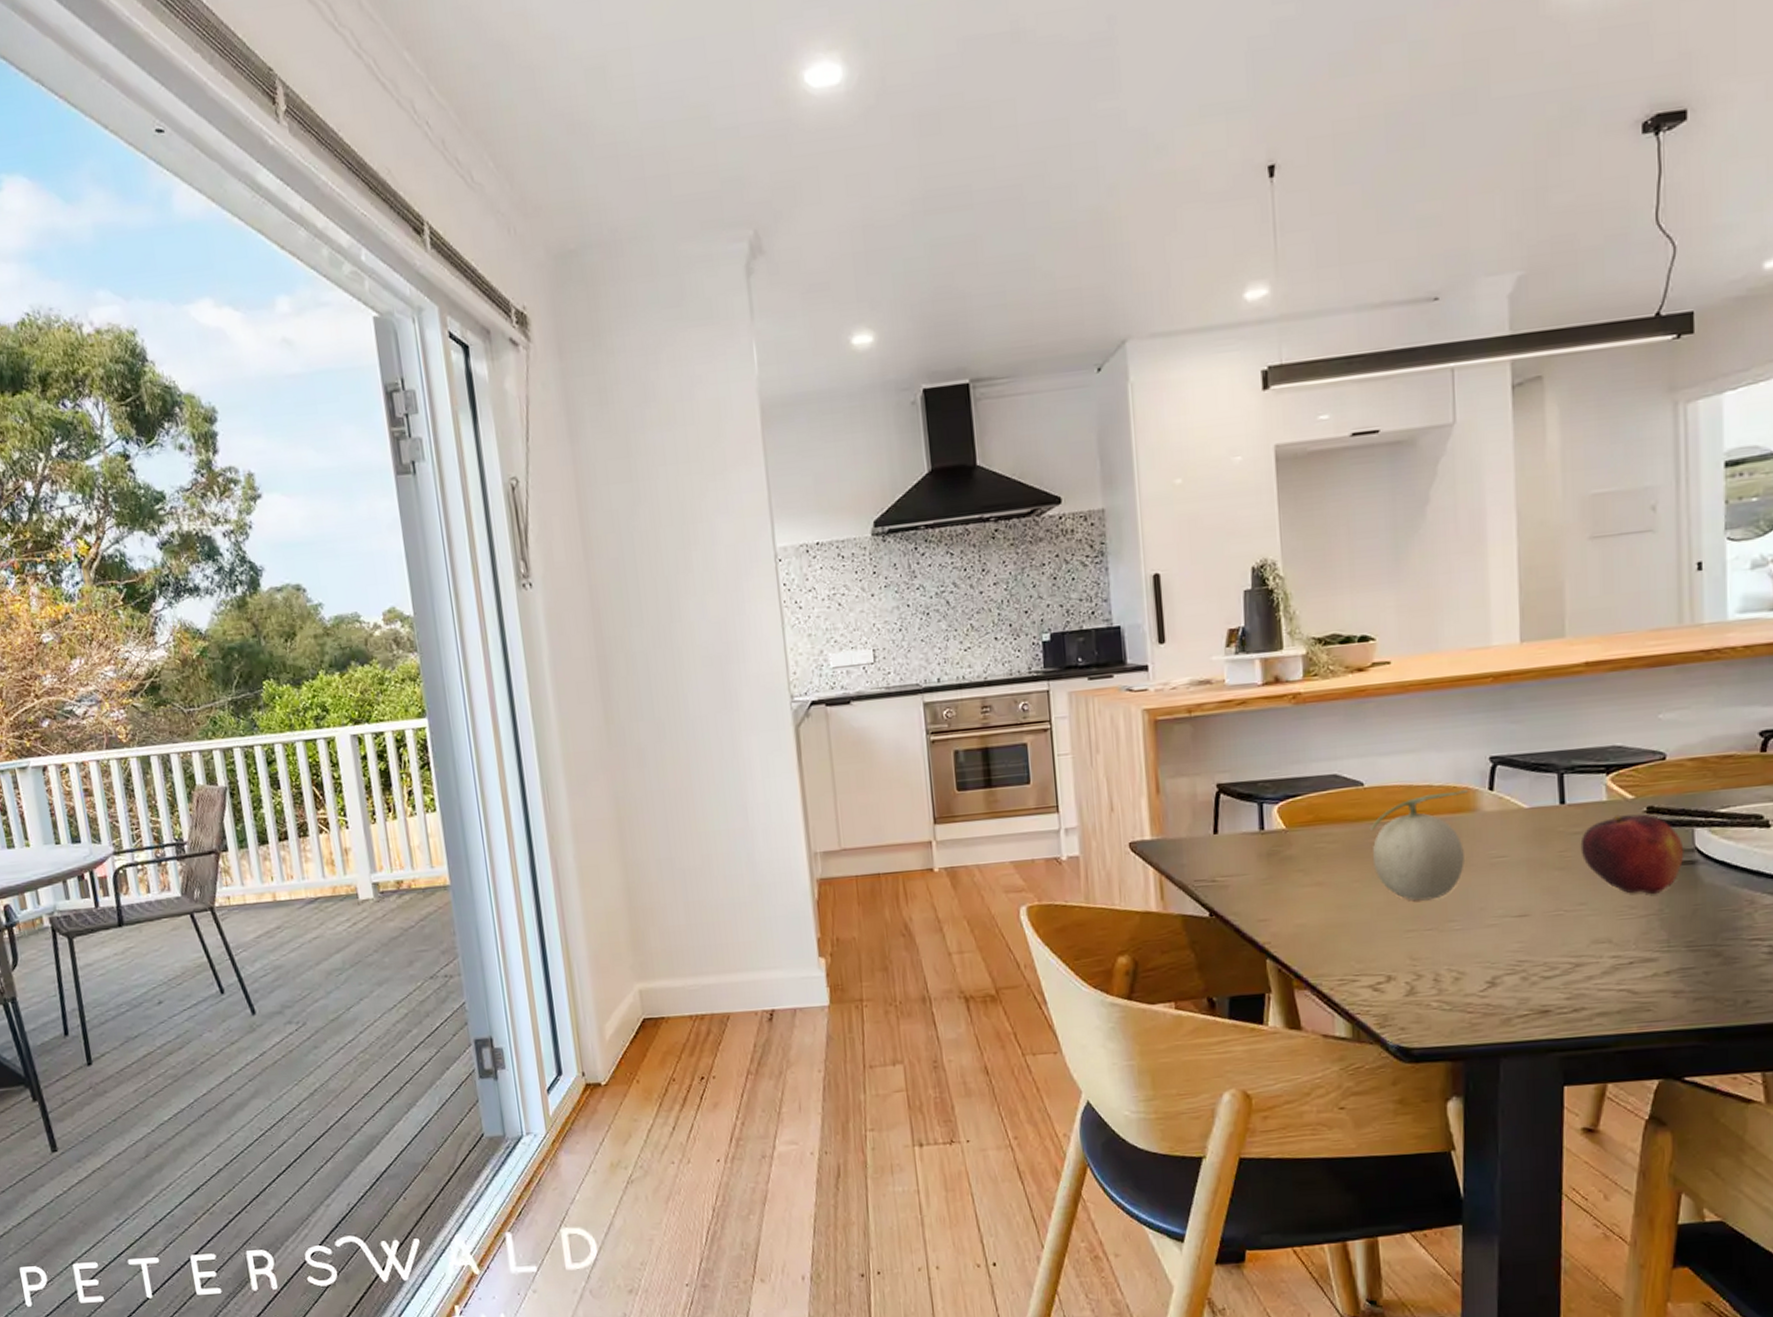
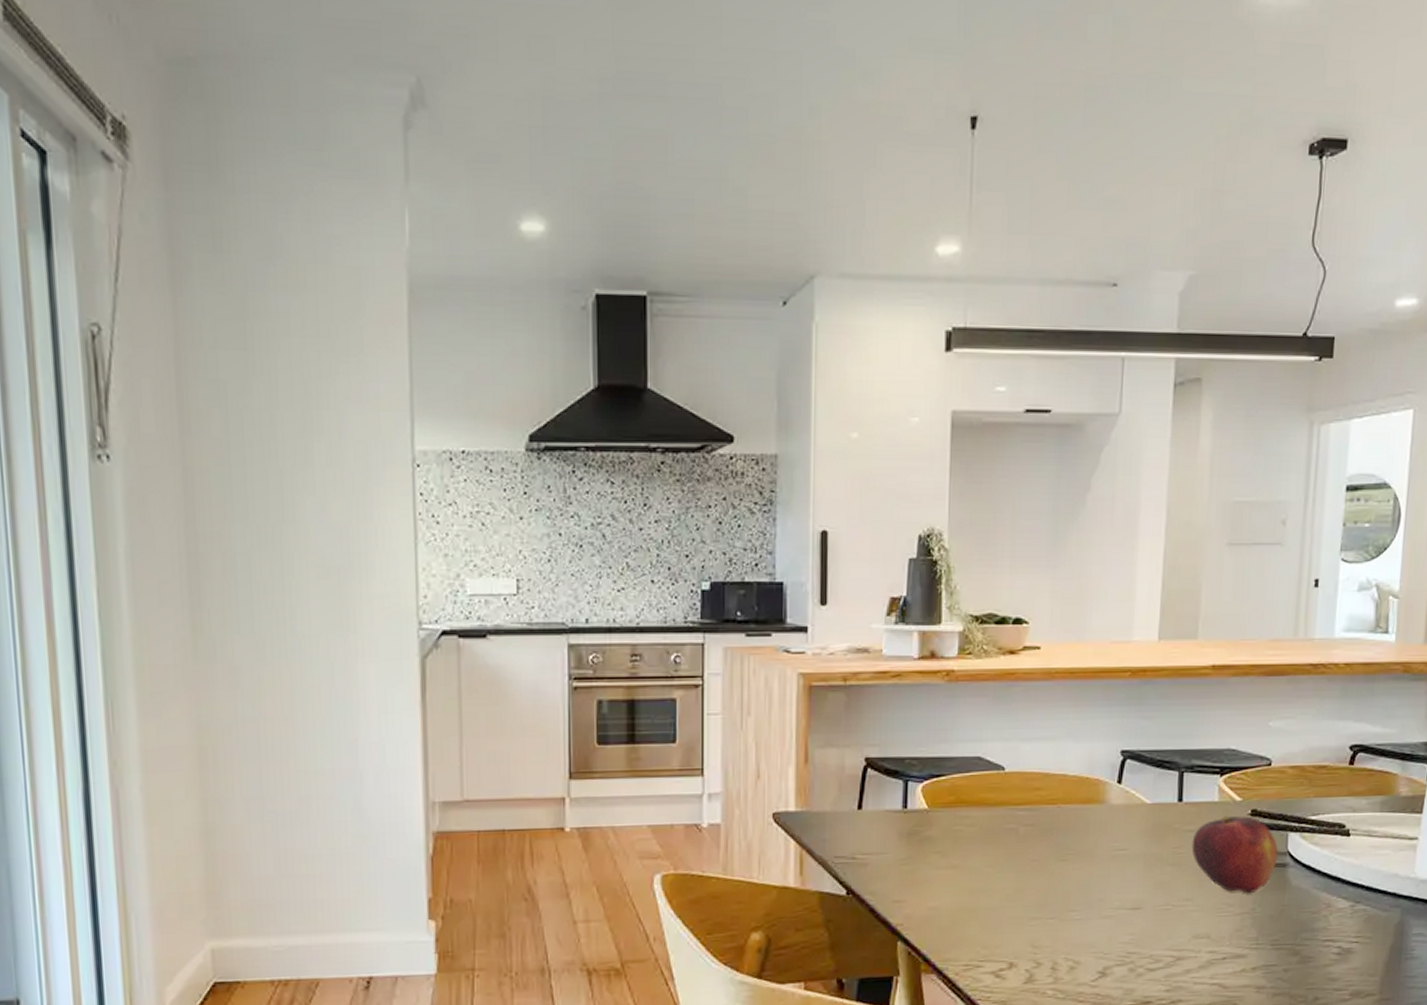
fruit: present [1370,790,1469,901] -> none [1006,781,1100,889]

